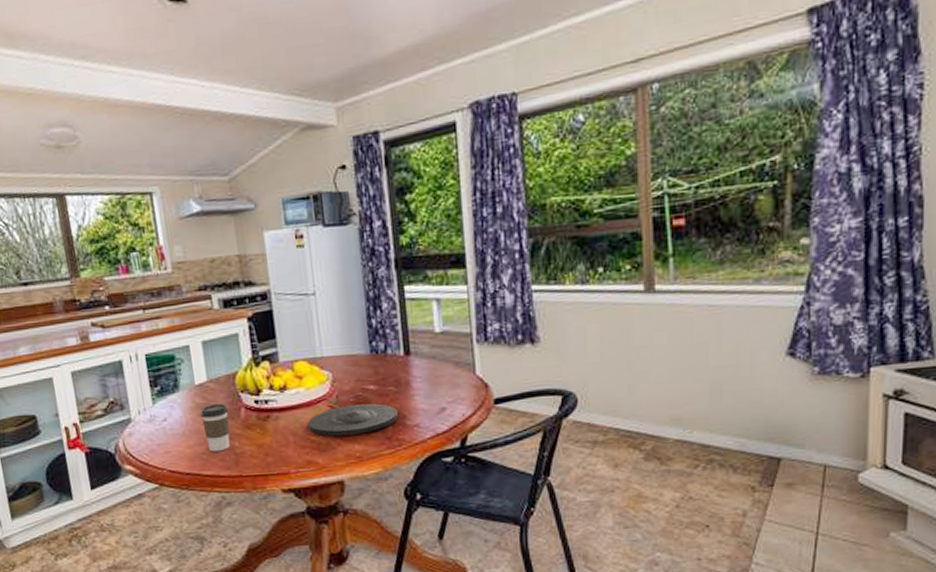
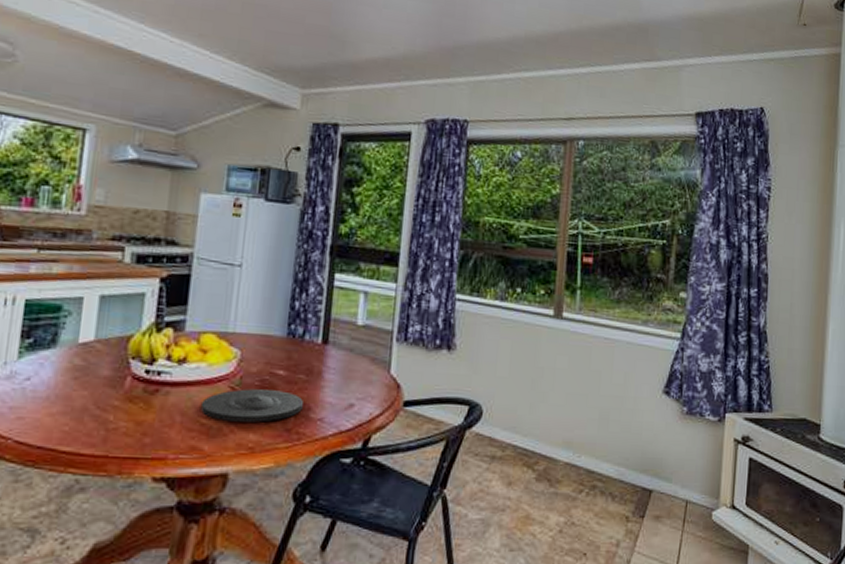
coffee cup: present [200,403,230,452] -> none [74,367,111,425]

